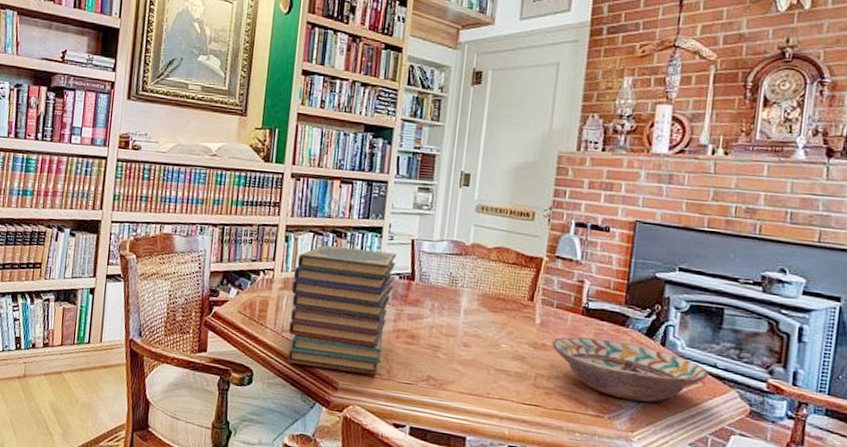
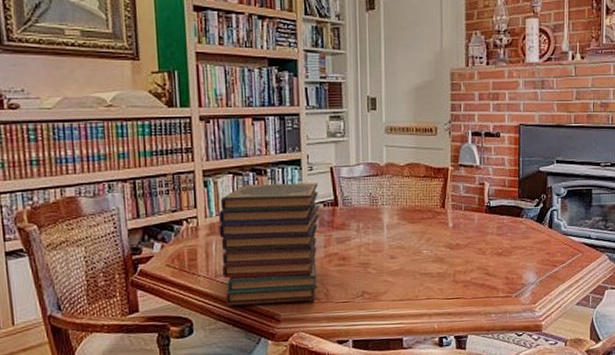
decorative bowl: present [551,337,709,402] -> none [464,231,585,278]

